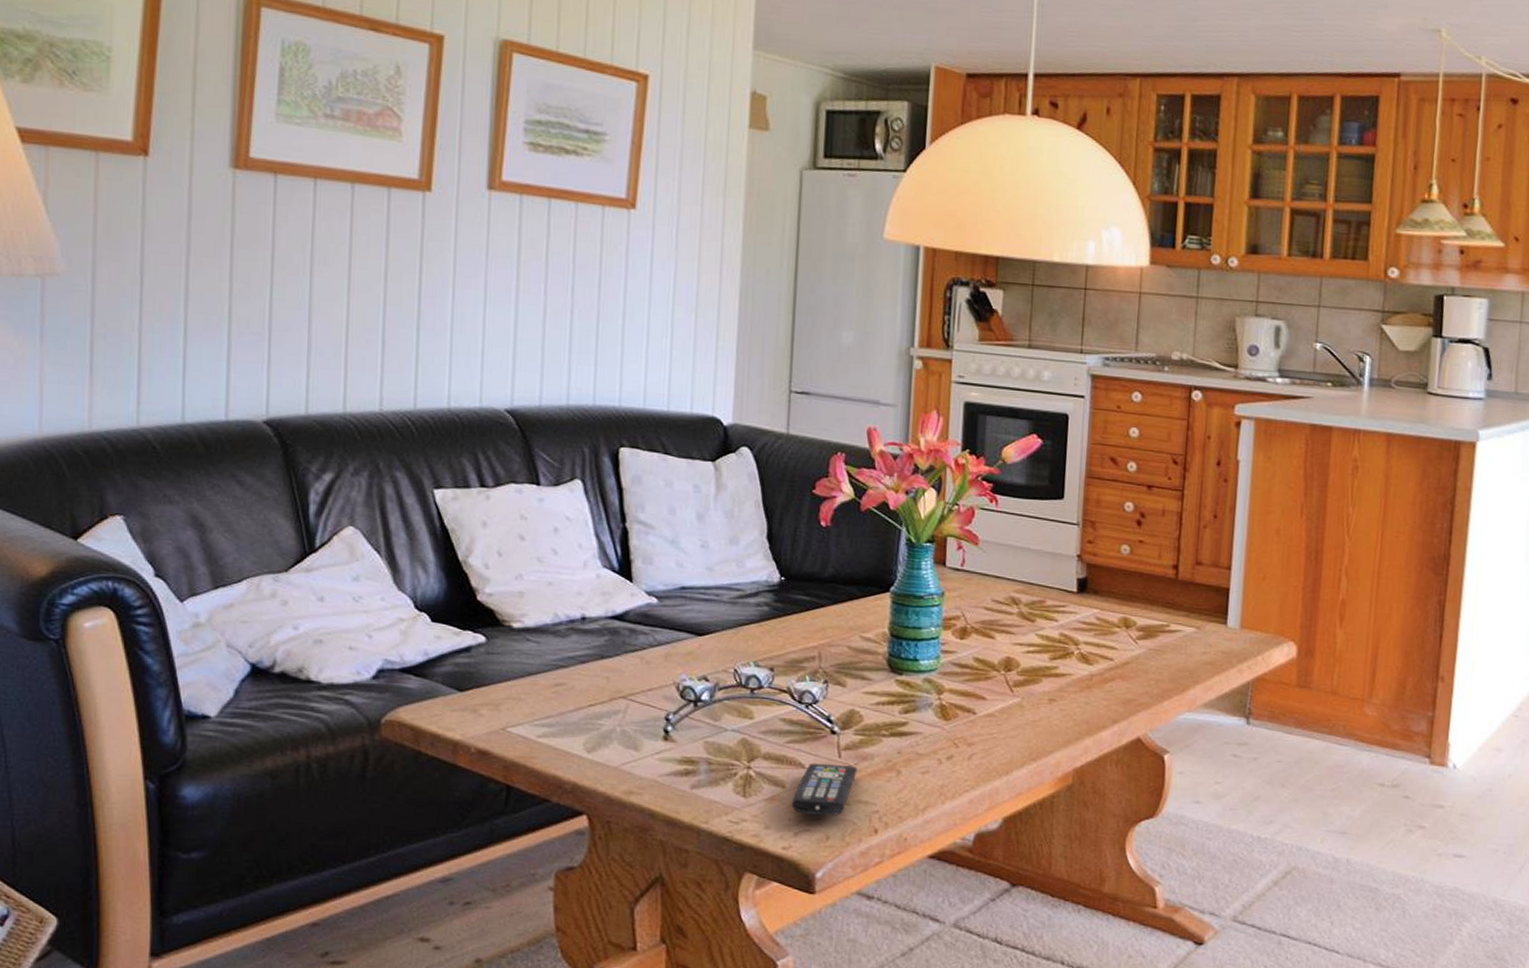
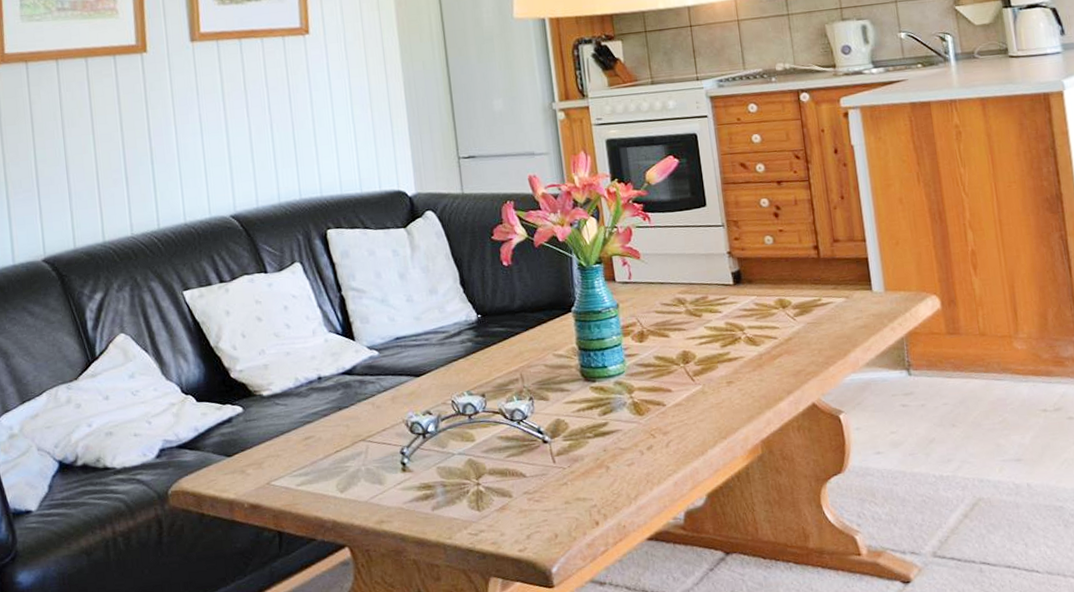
remote control: present [791,763,858,816] -> none [519,468,572,518]

